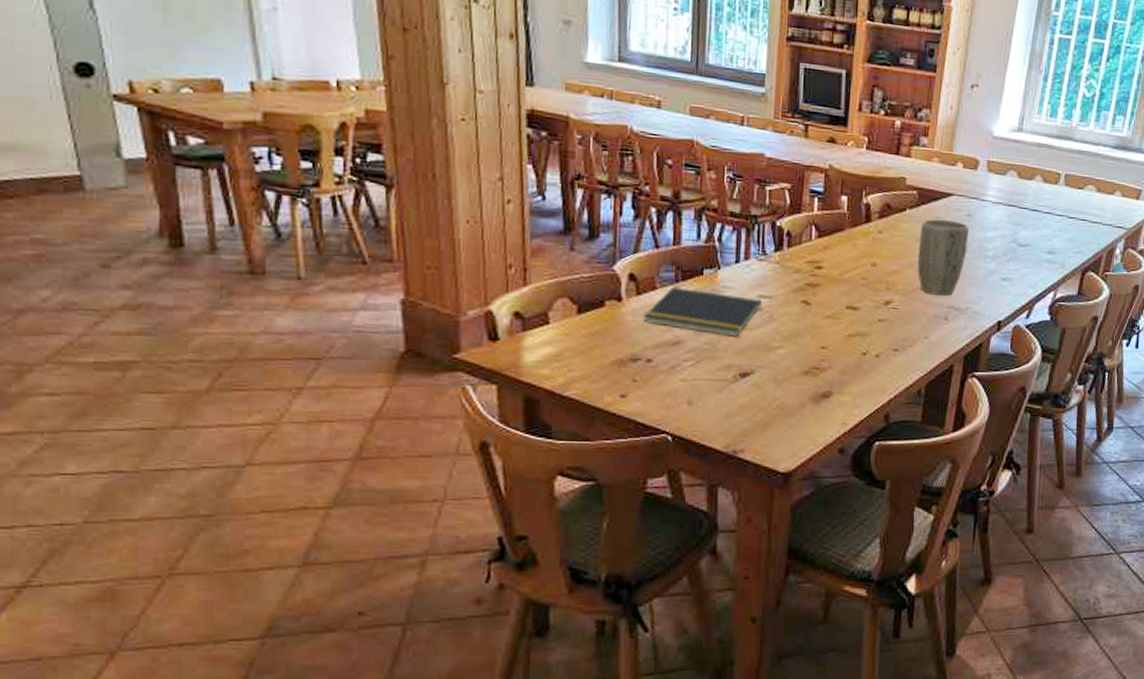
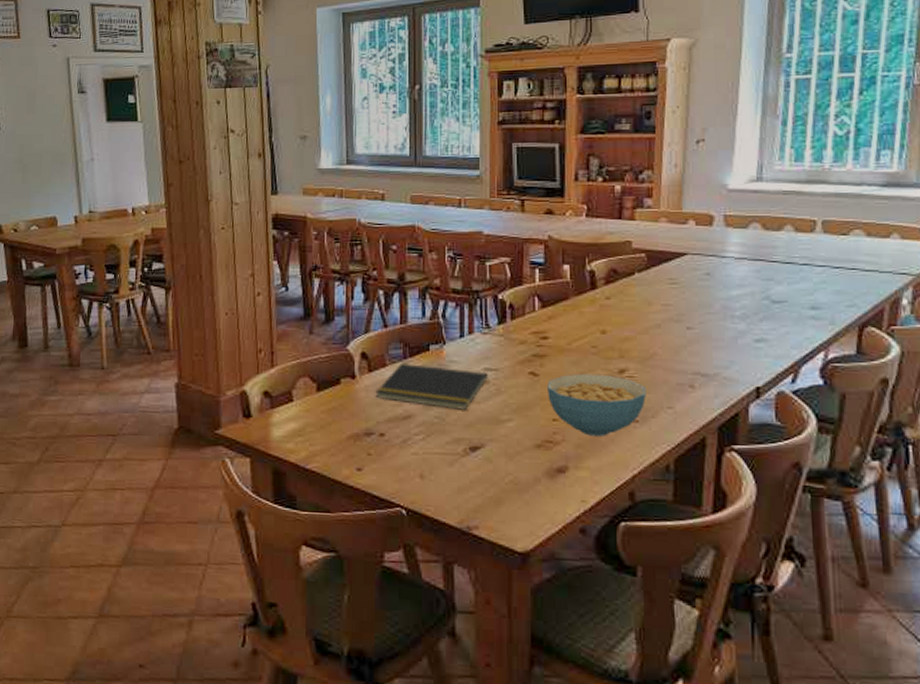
cereal bowl: none [818,304,907,364] -> present [548,373,646,436]
plant pot: present [917,219,970,296] -> none [651,280,710,361]

